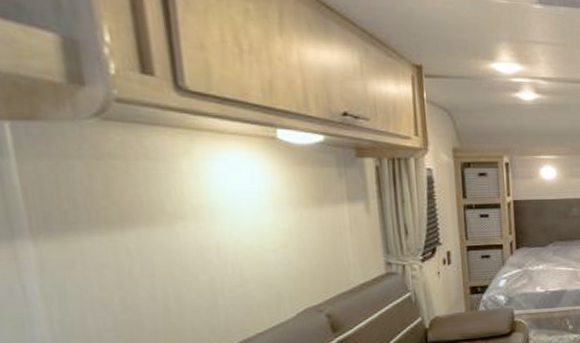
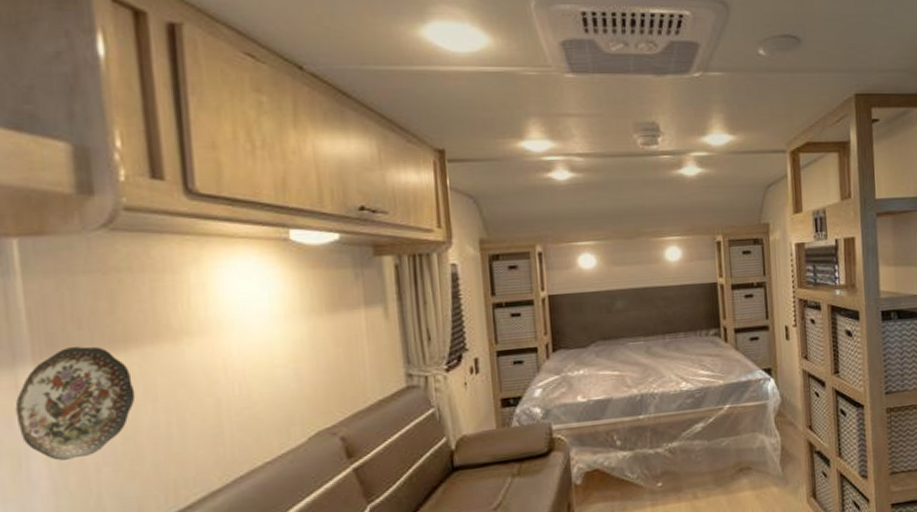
decorative plate: none [15,224,133,326] -> present [15,346,136,461]

